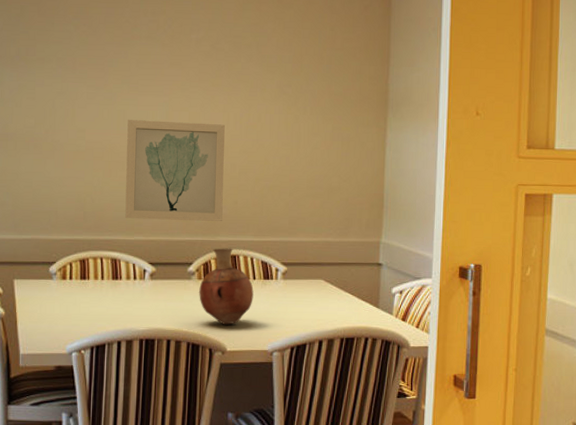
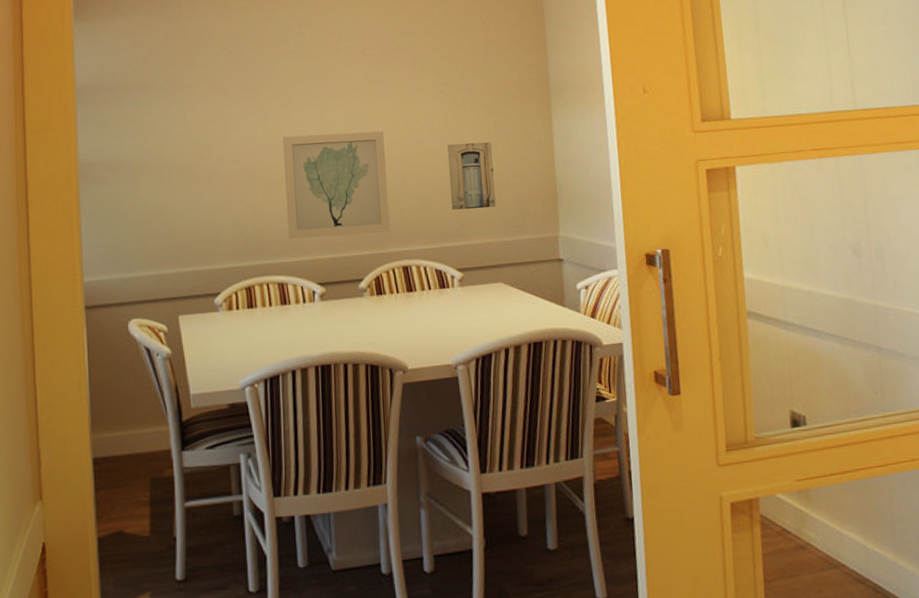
vase: present [199,248,254,325] -> none [372,259,431,342]
wall art: none [282,144,327,209] -> present [447,142,496,210]

